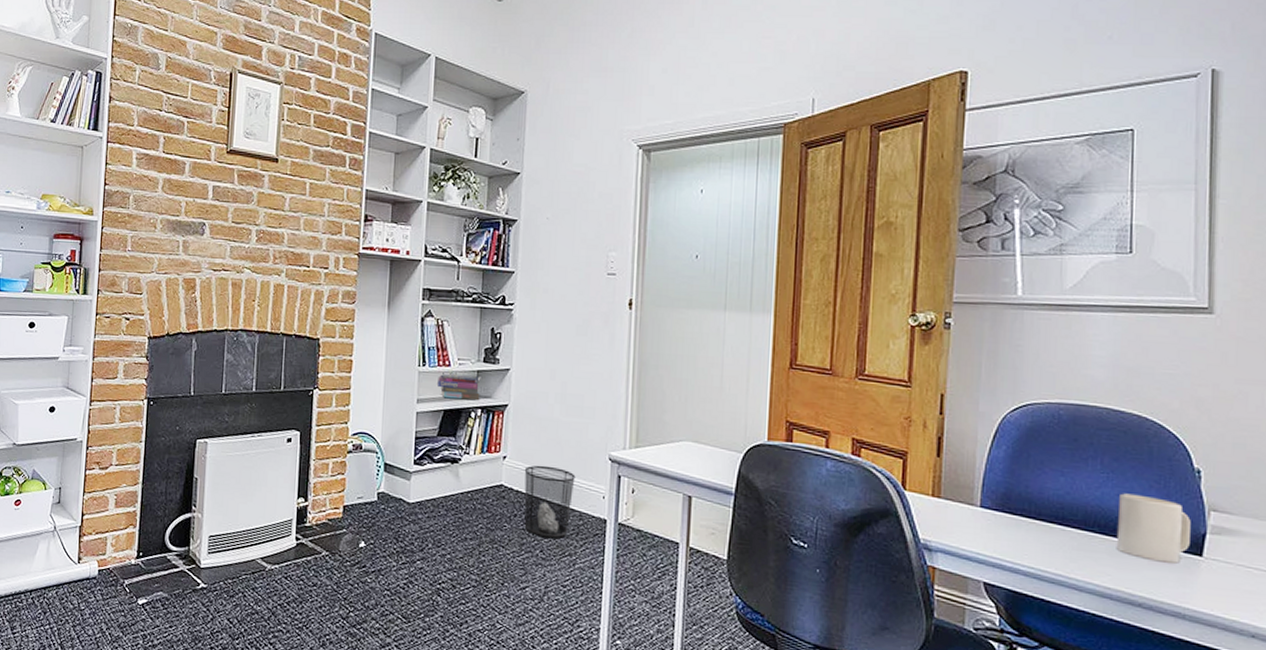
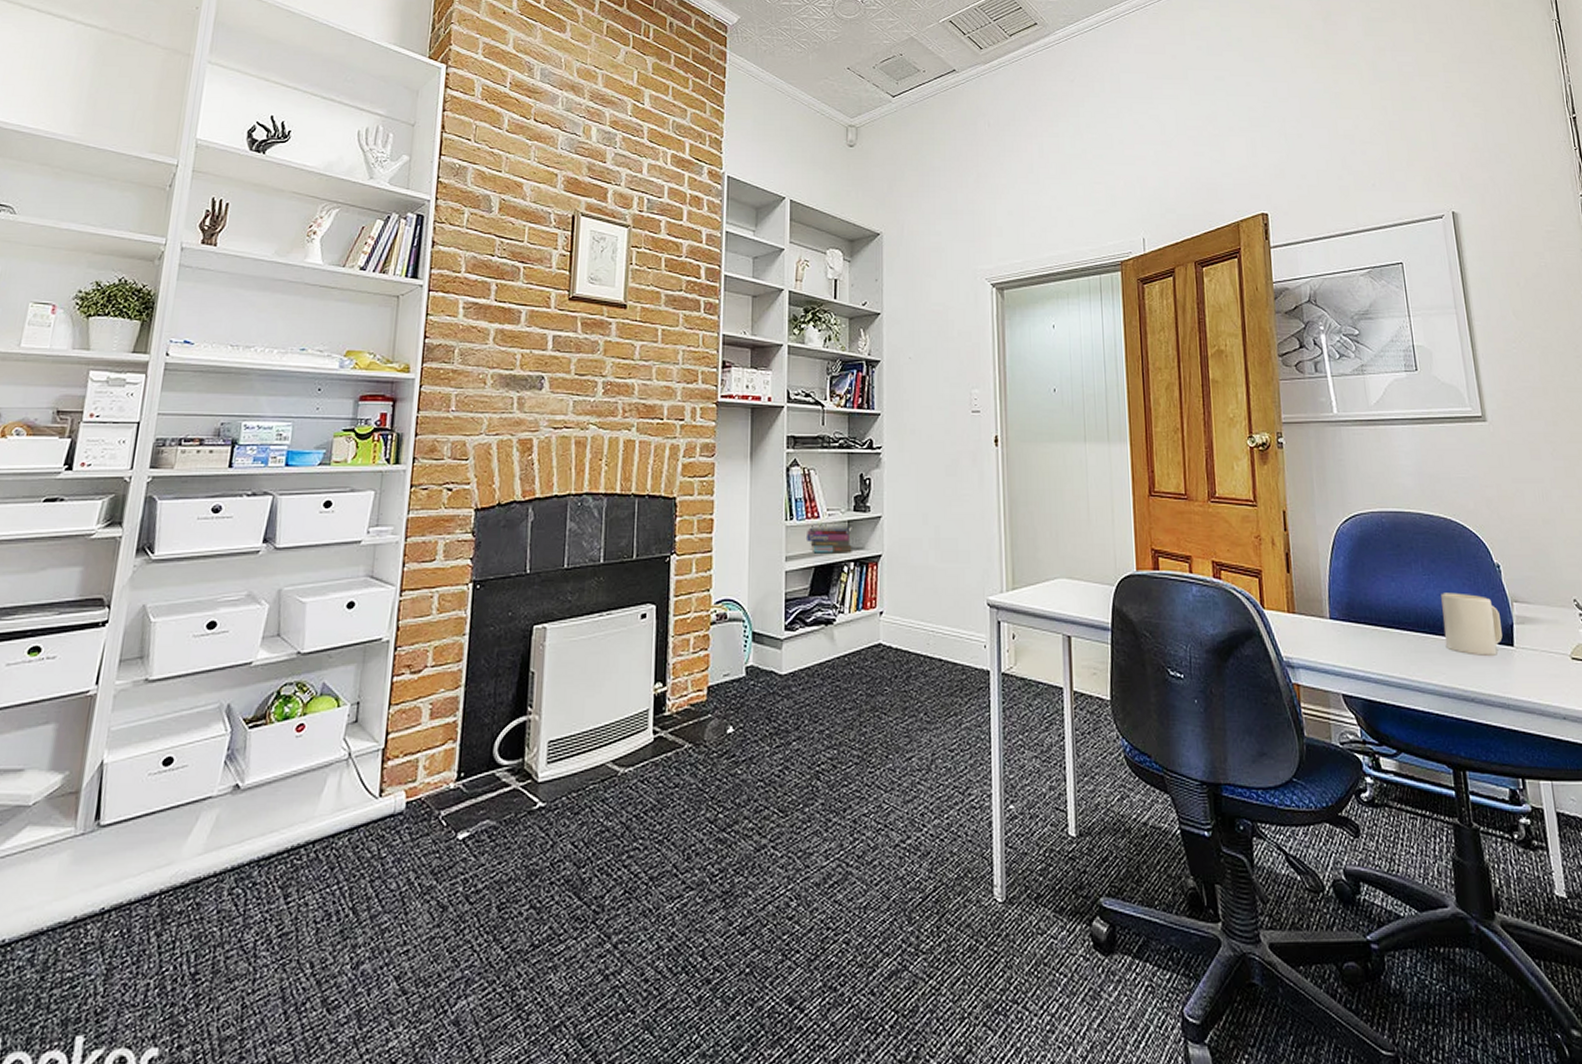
waste bin: present [524,465,576,539] -> none [902,618,955,699]

